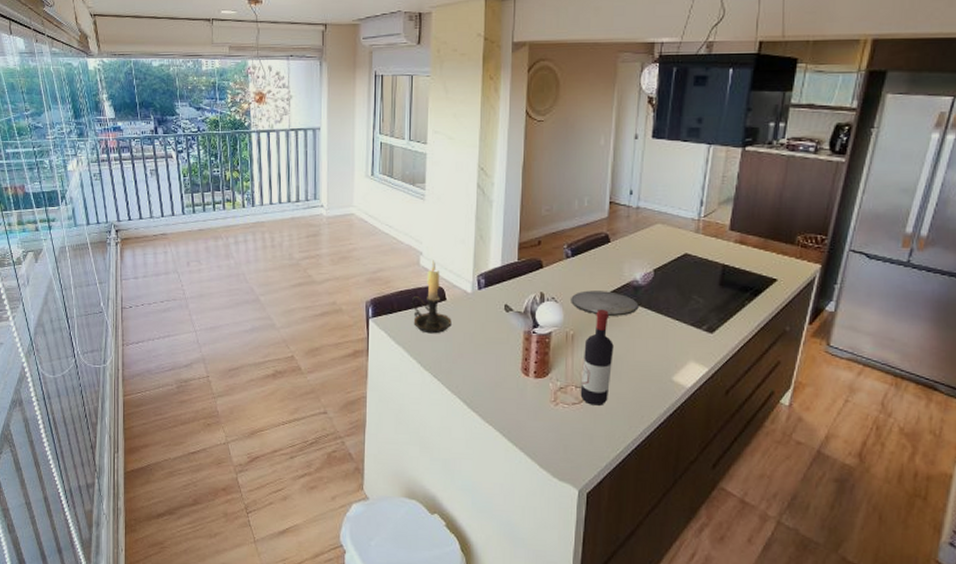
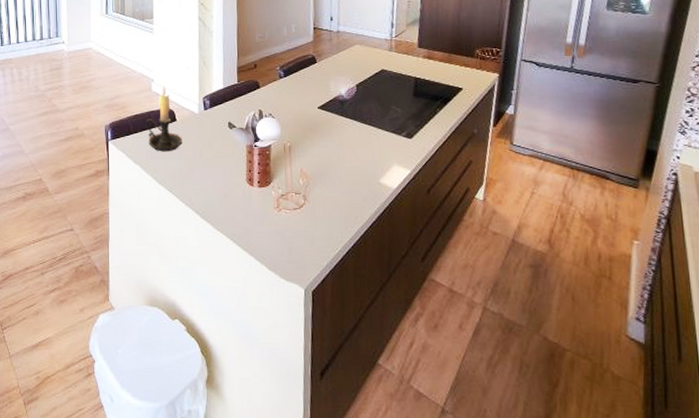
plate: present [571,290,639,316] -> none [286,106,346,128]
wine bottle: present [580,309,614,406] -> none [299,122,327,209]

